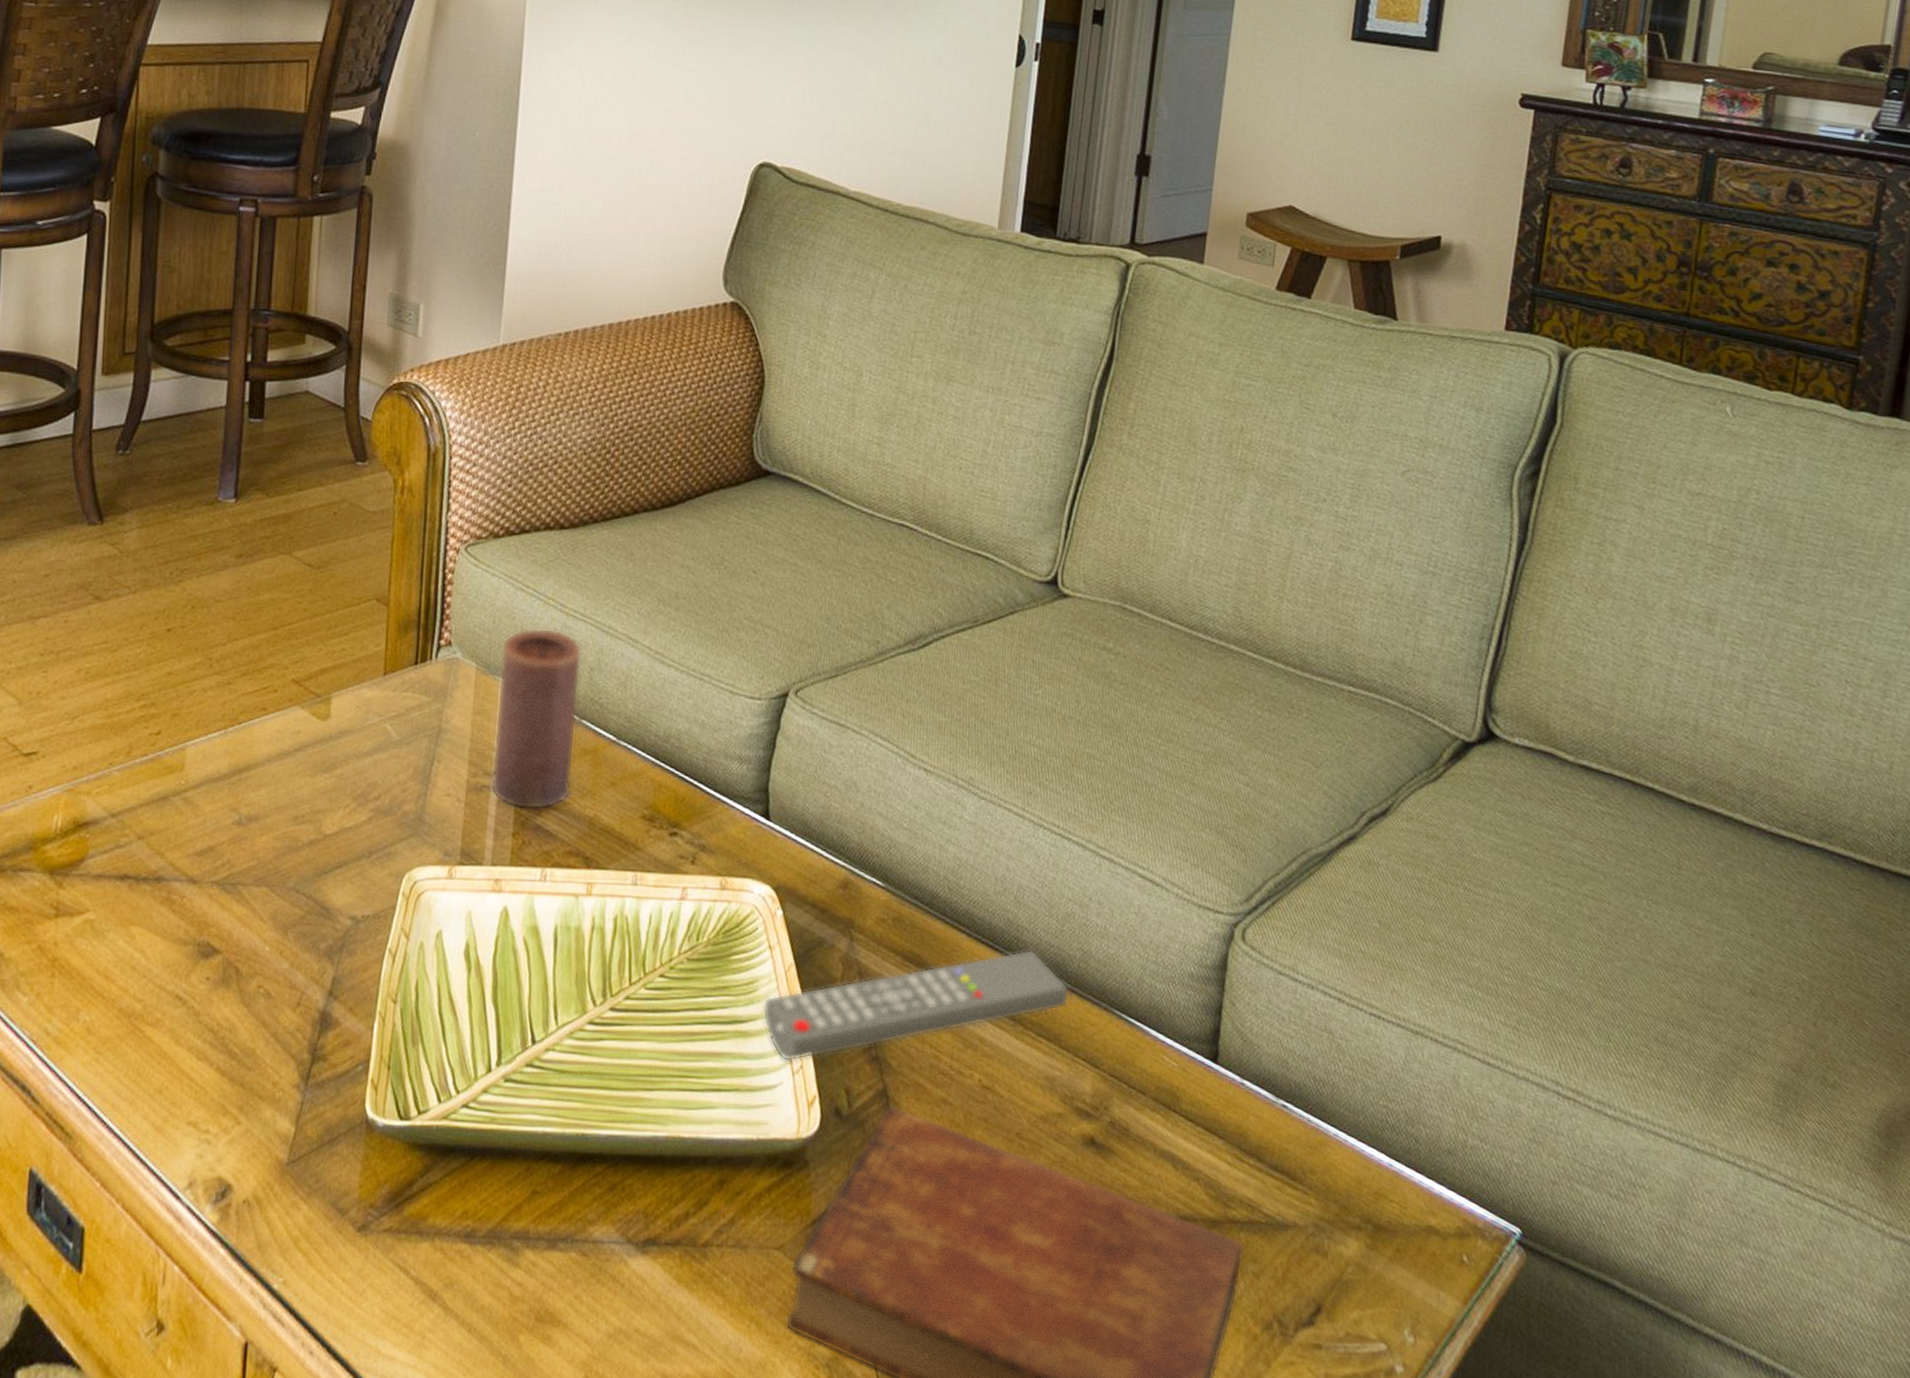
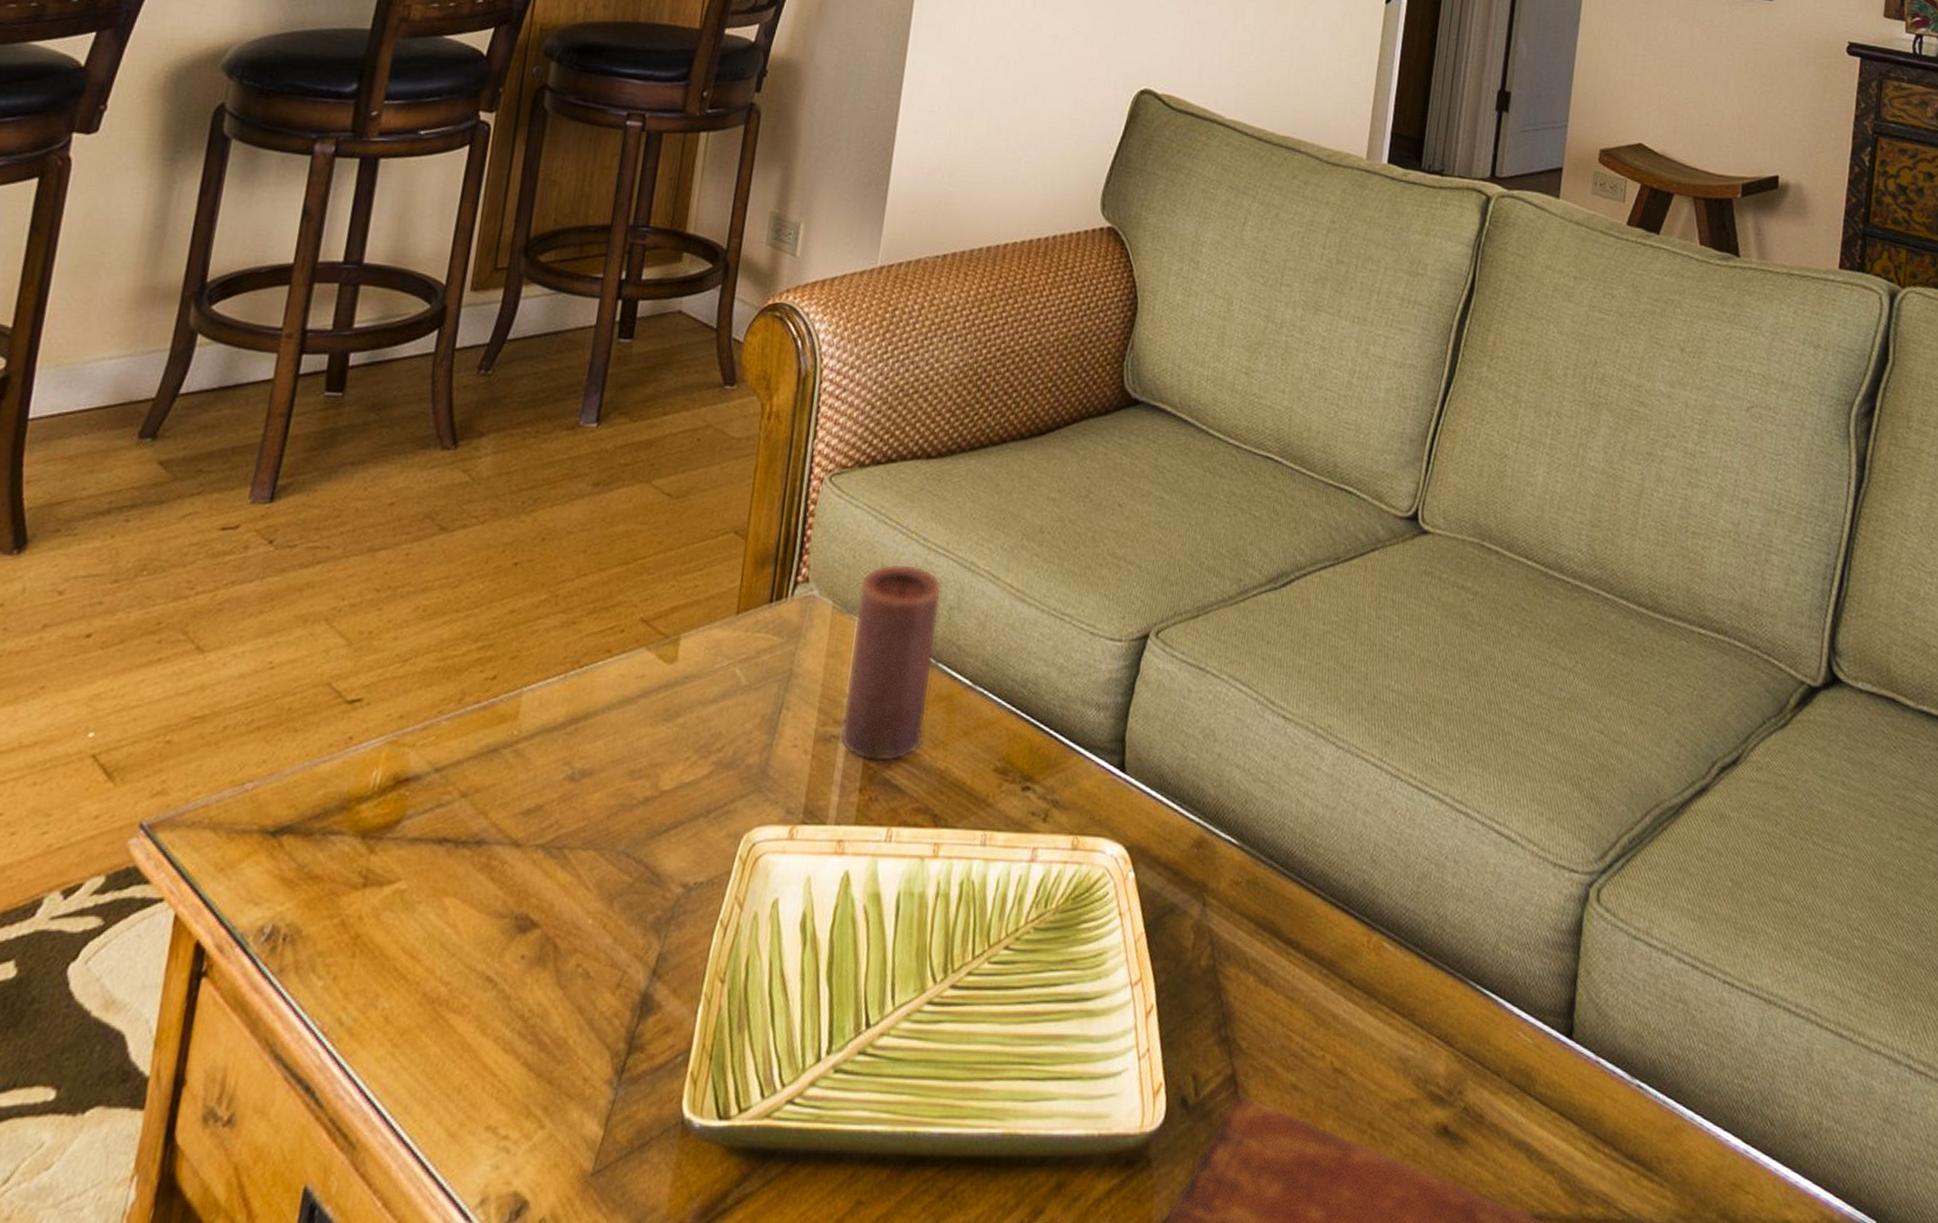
remote control: present [762,949,1070,1062] -> none [1109,914,1425,1044]

